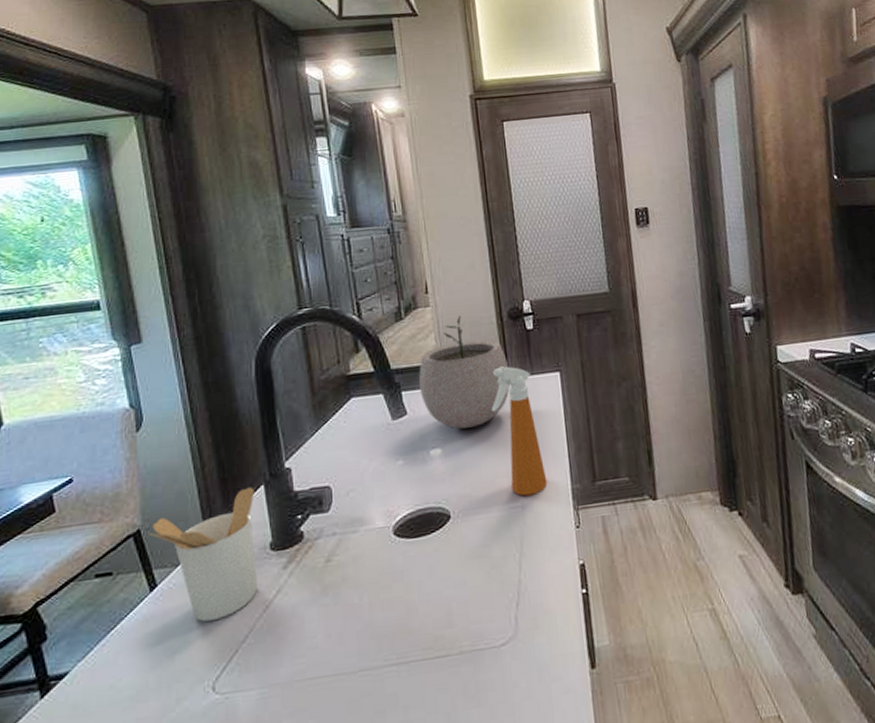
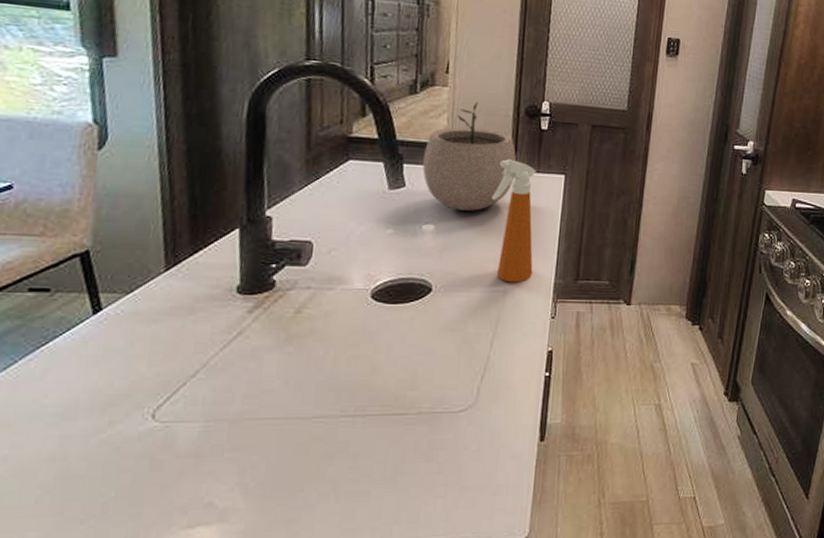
utensil holder: present [149,487,257,622] -> none [100,228,228,353]

